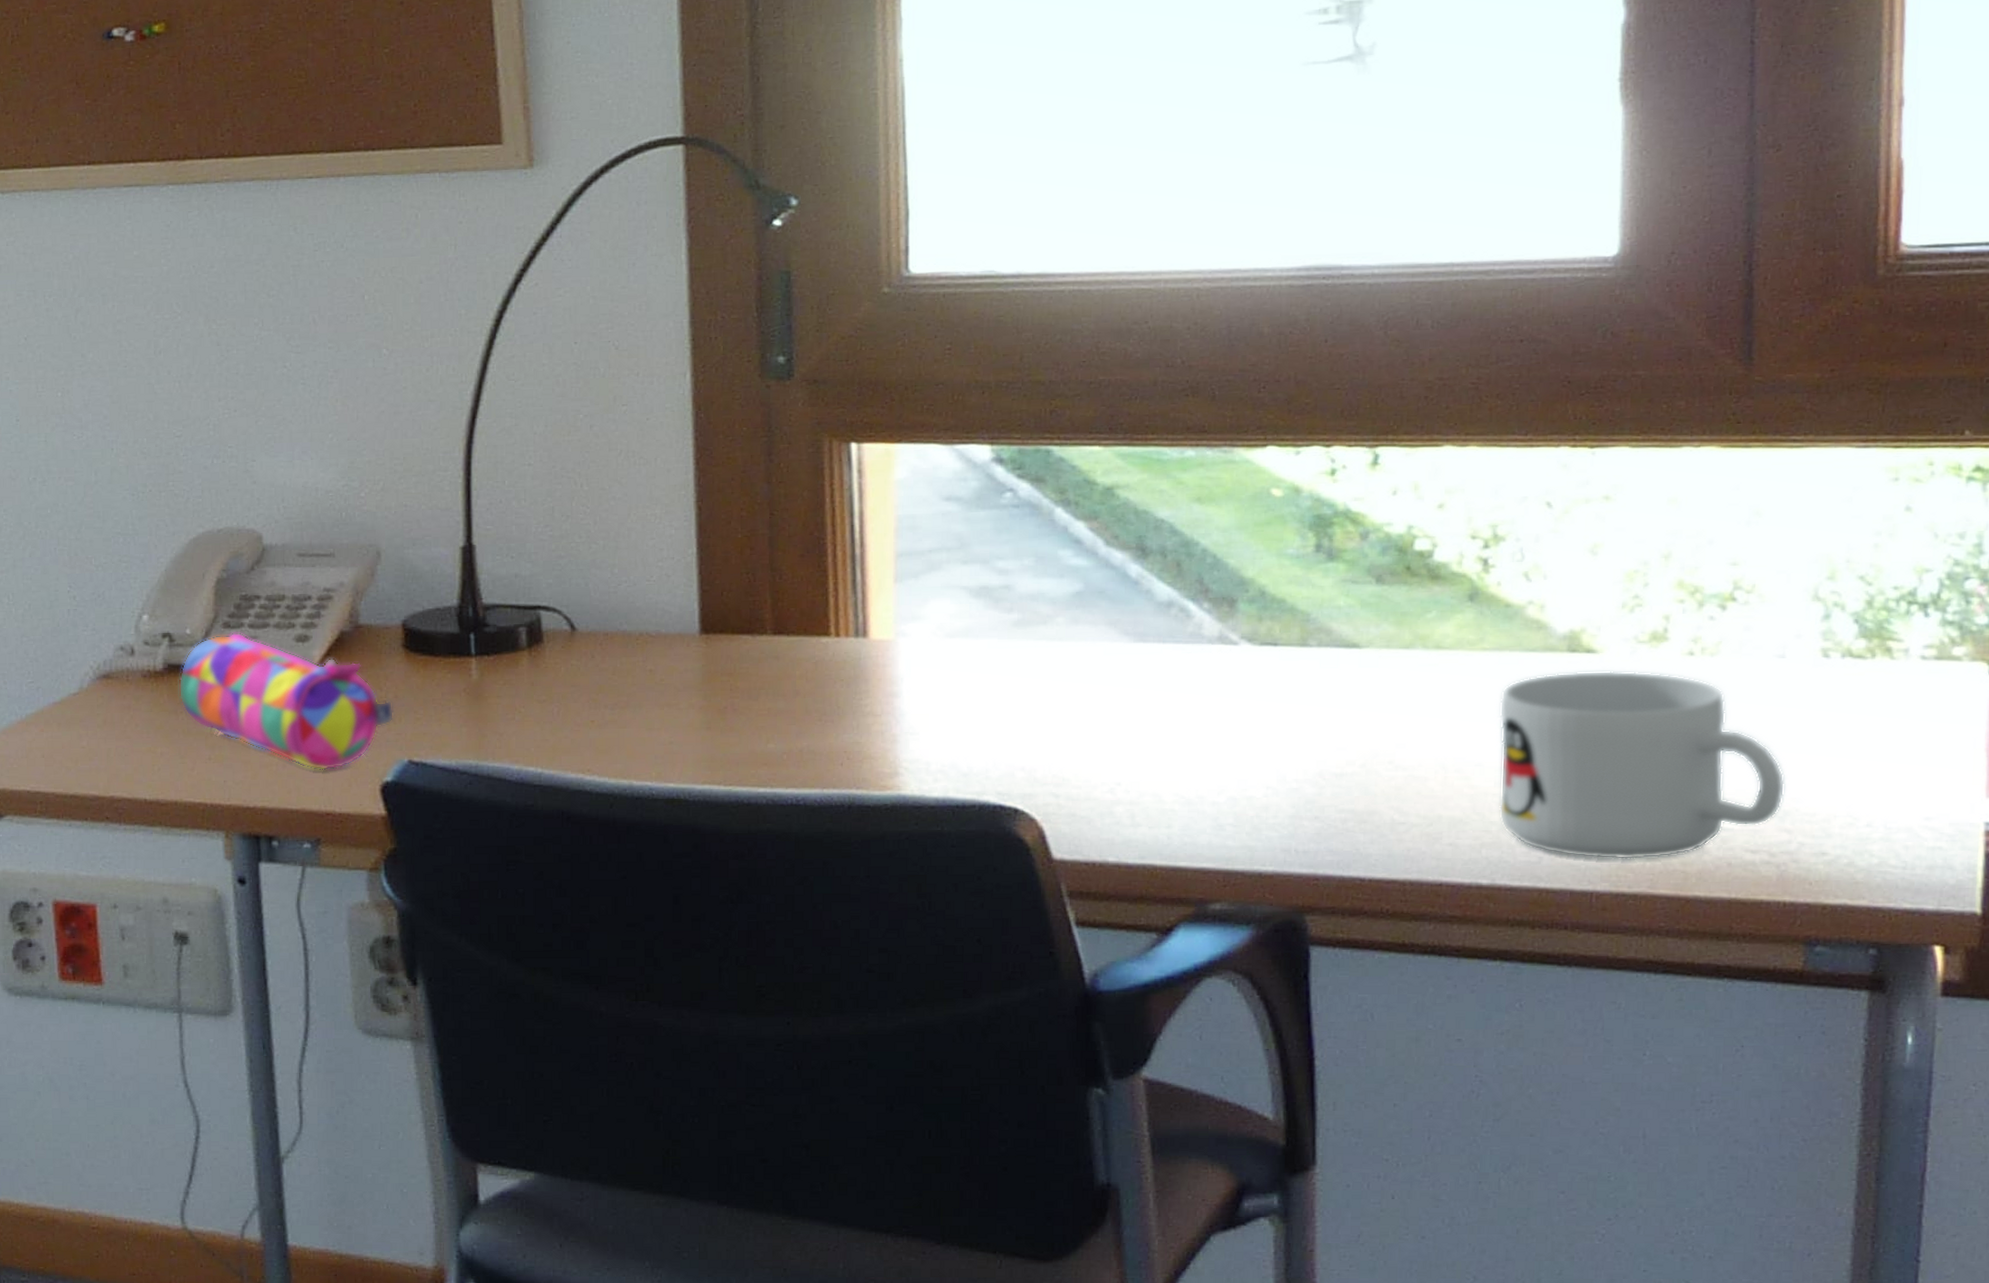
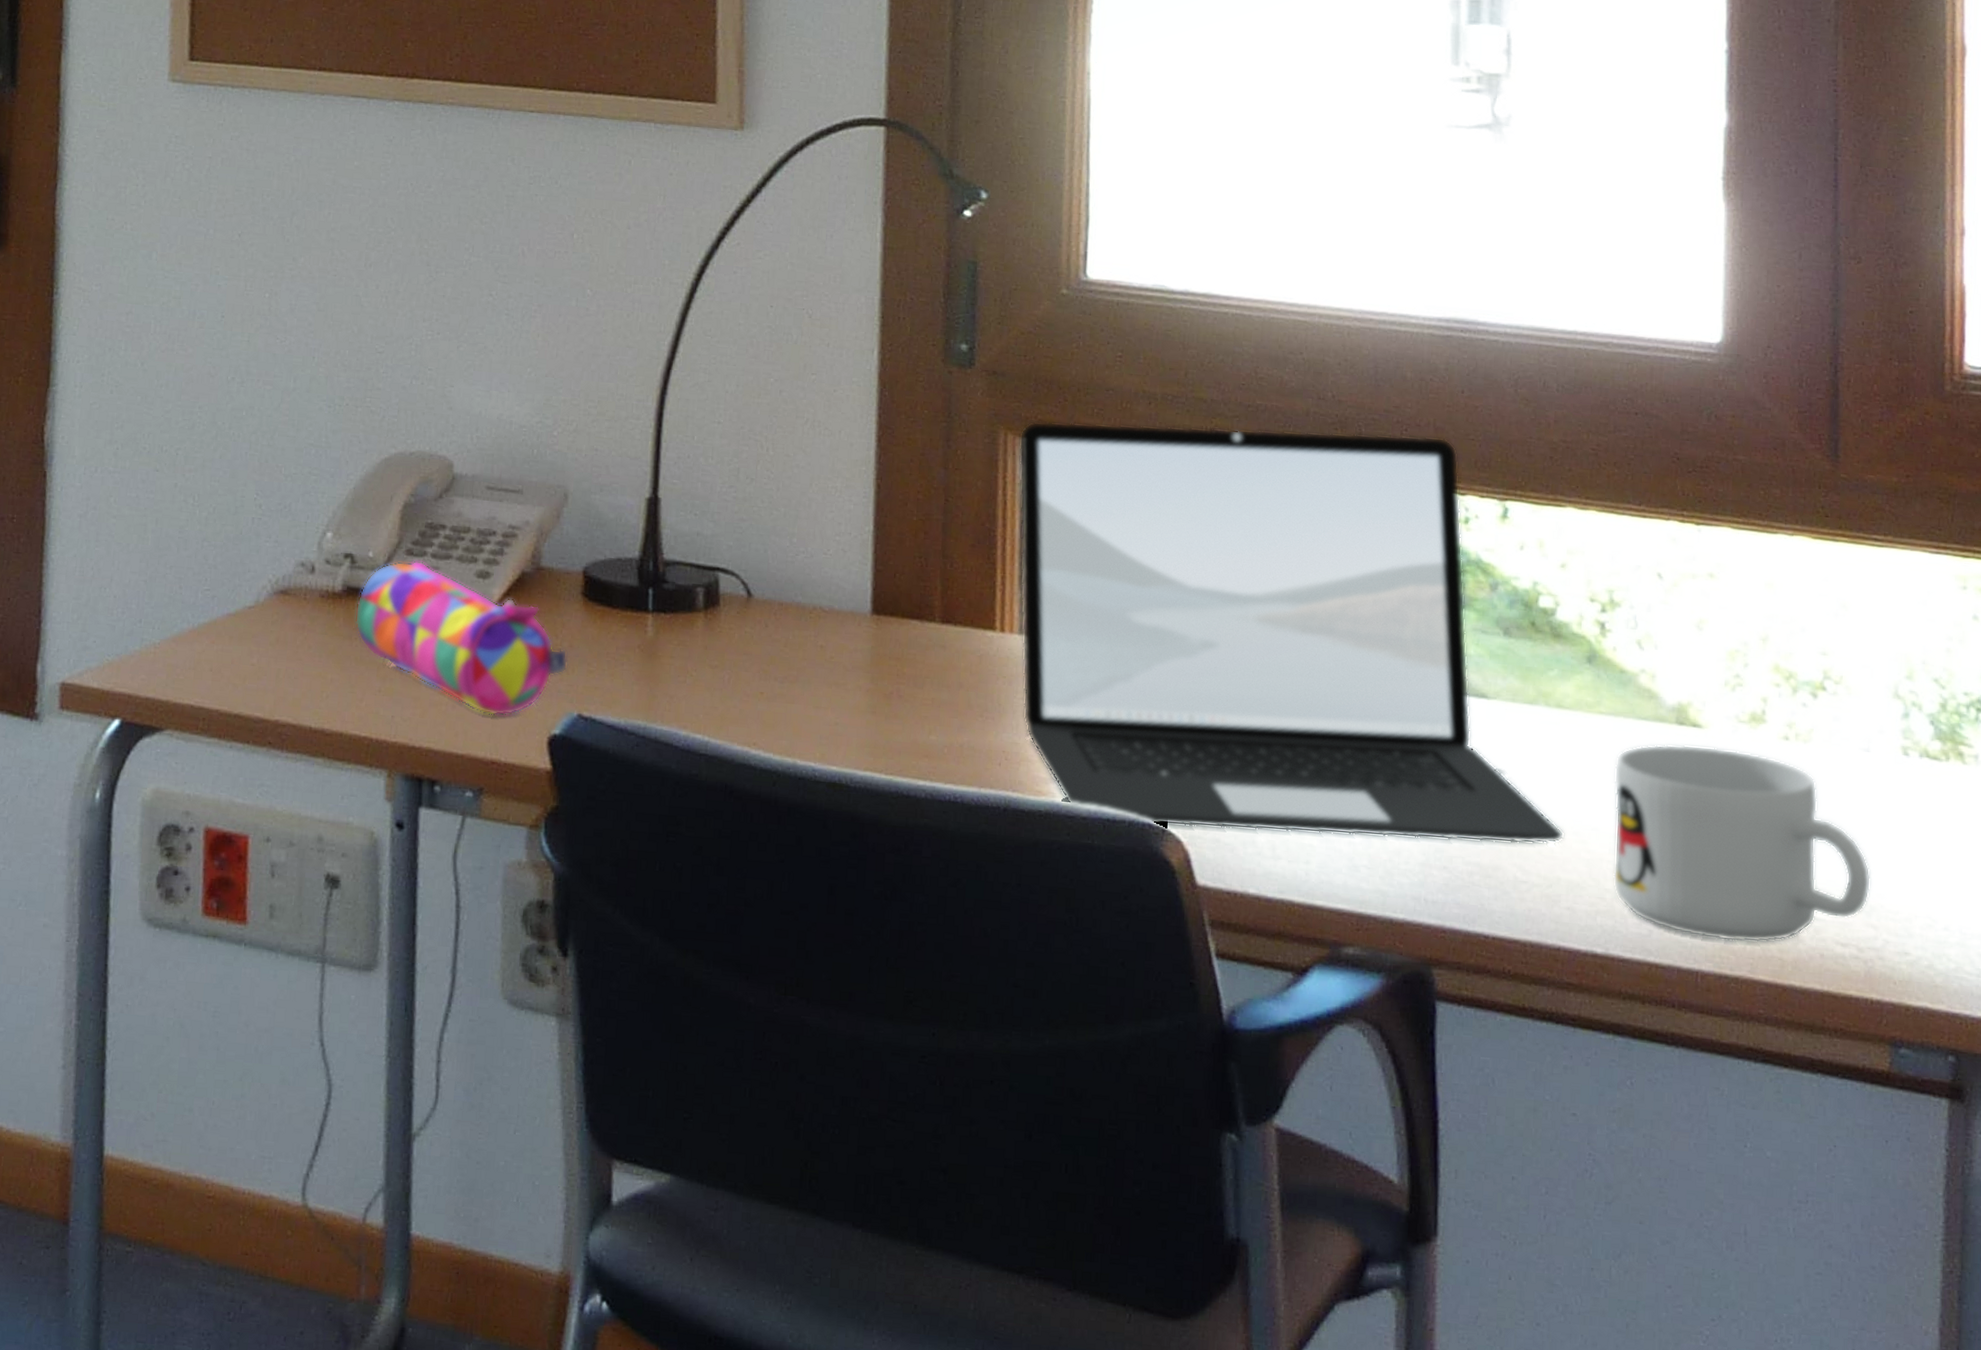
laptop: none [845,391,1446,806] -> present [1019,421,1565,844]

